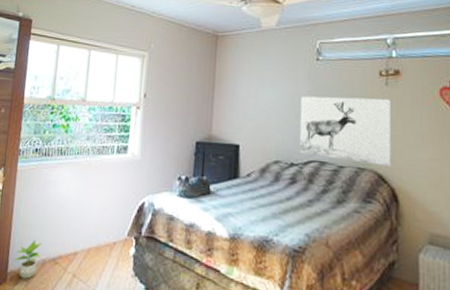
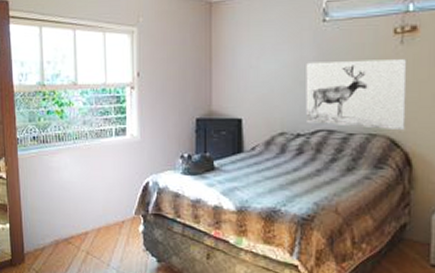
potted plant: present [14,240,42,279] -> none [28,223,53,258]

